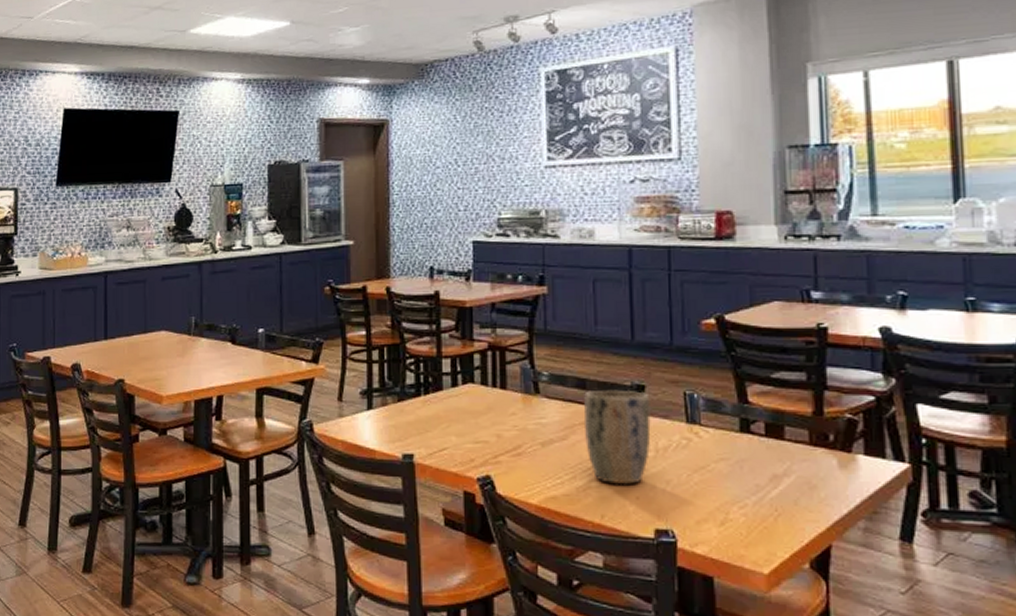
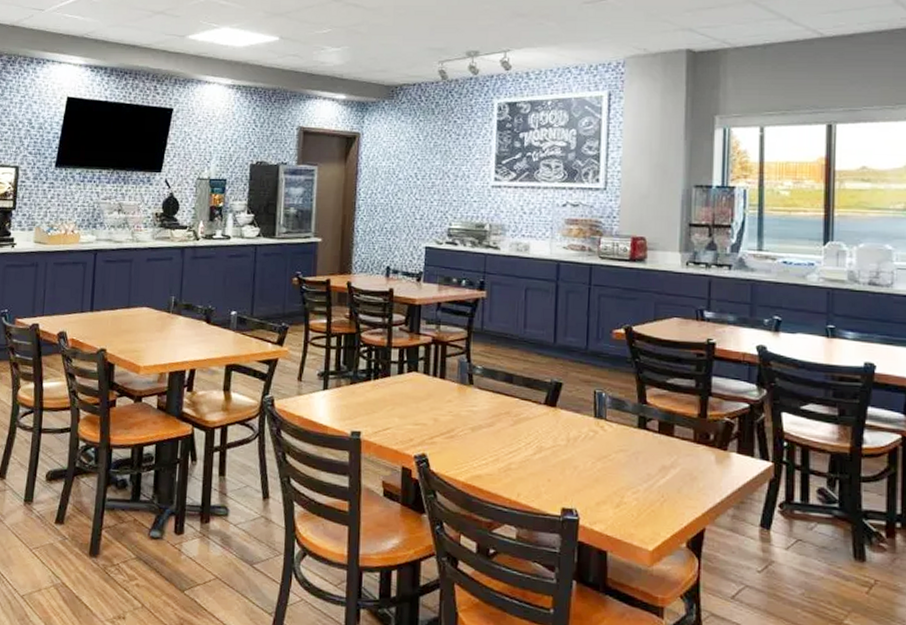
plant pot: present [583,389,651,485] -> none [508,385,566,469]

